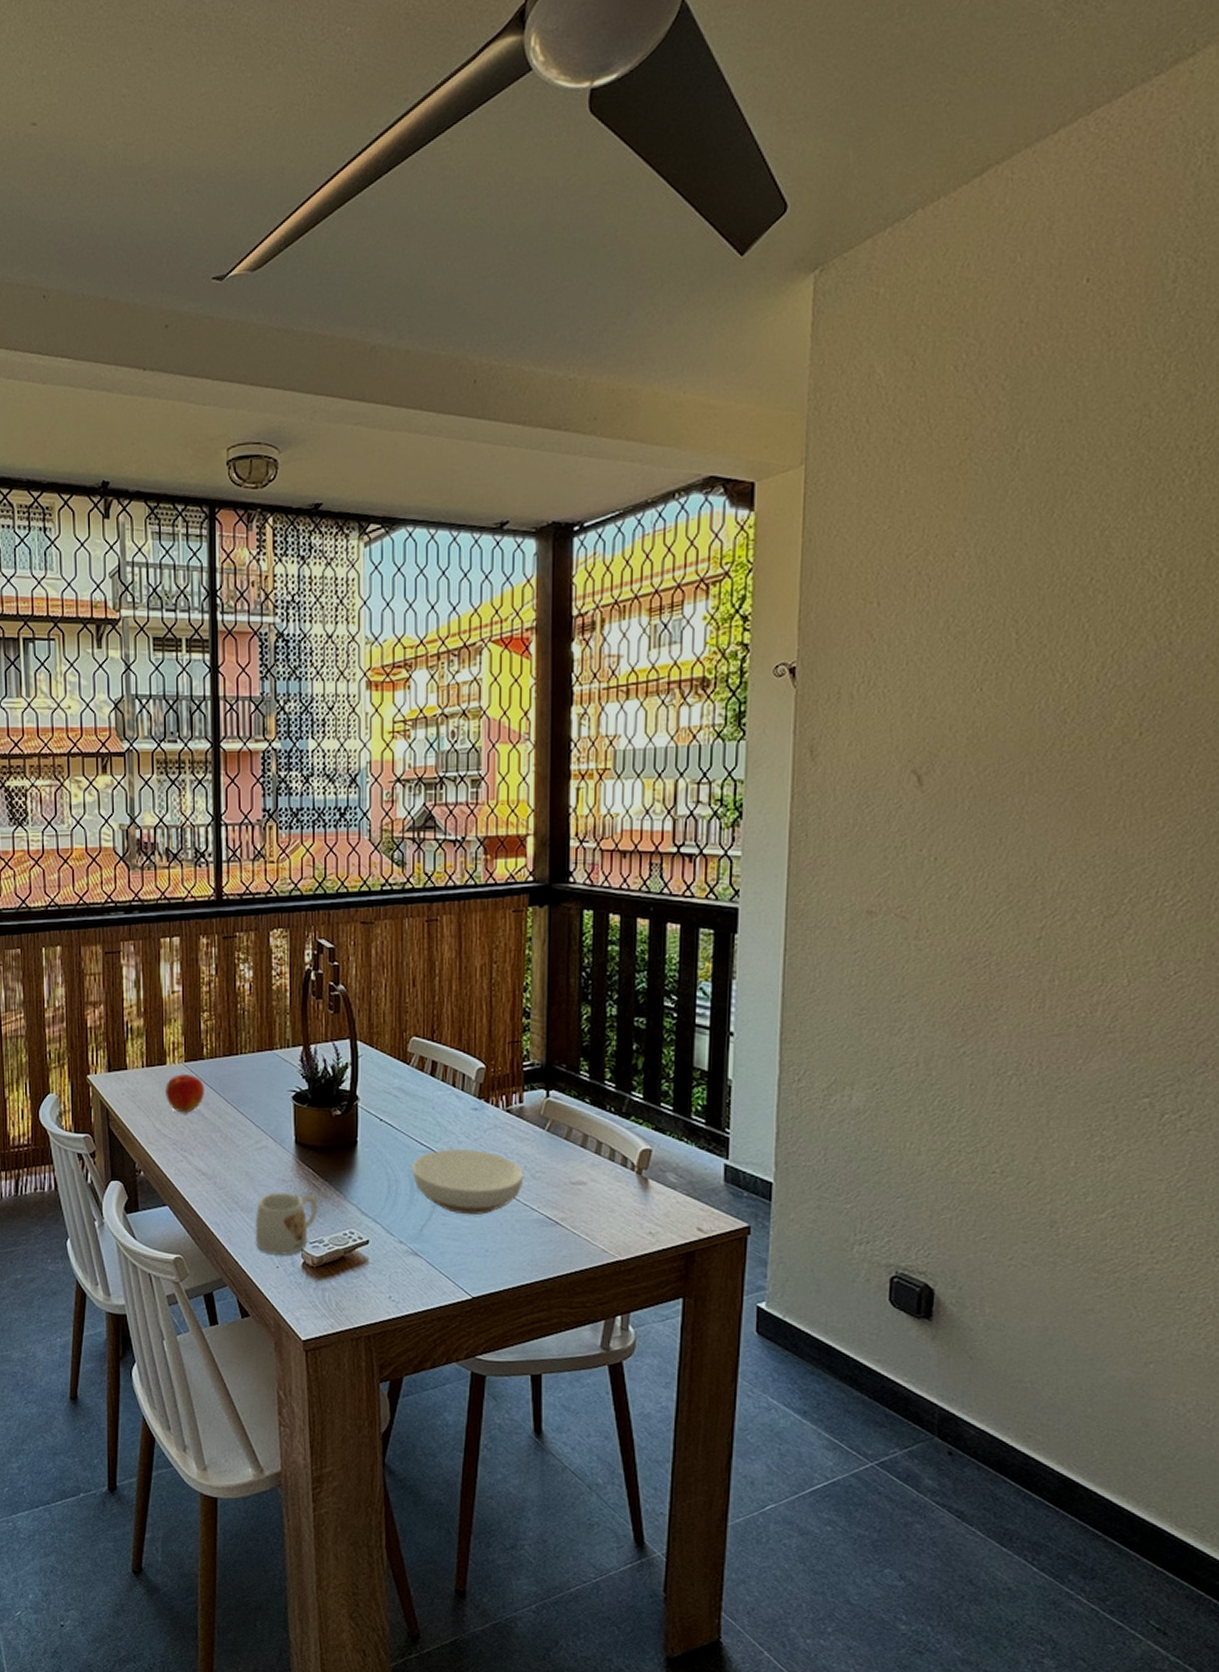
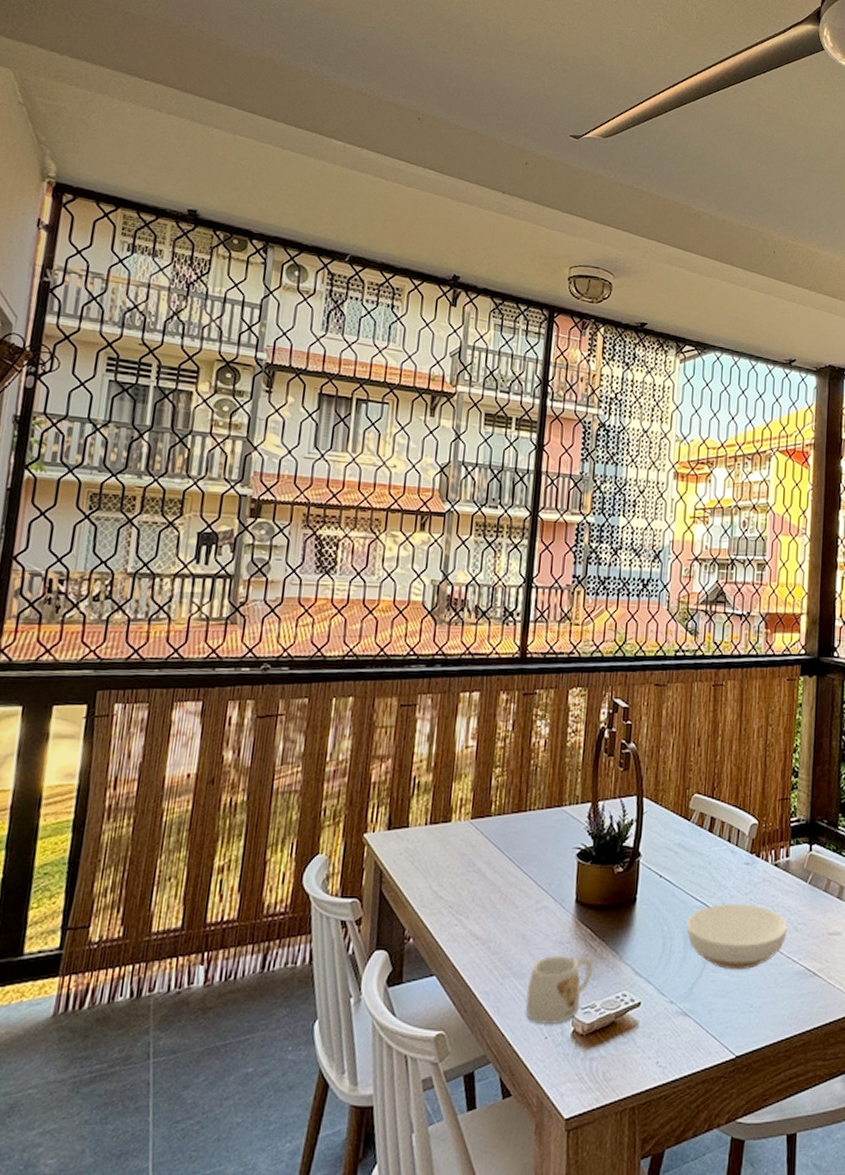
apple: present [165,1073,204,1113] -> none [447,831,489,873]

